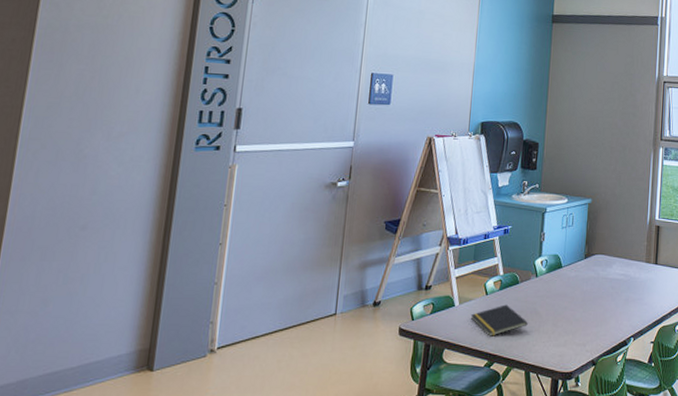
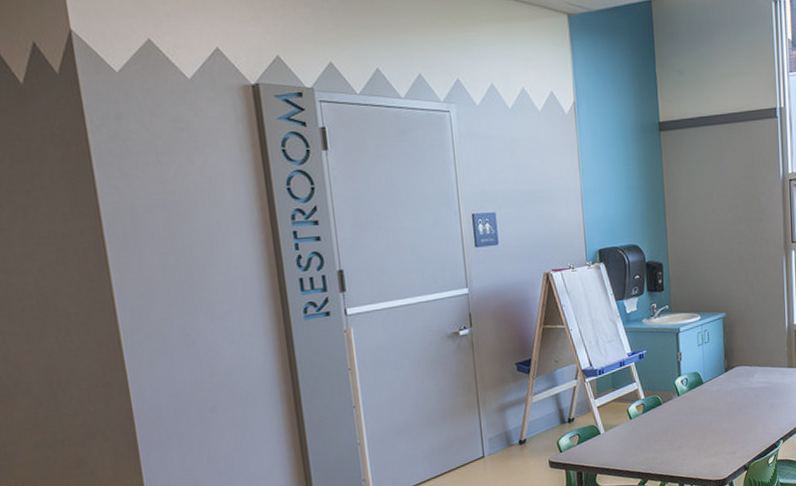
notepad: present [470,304,528,336] -> none [617,425,676,457]

